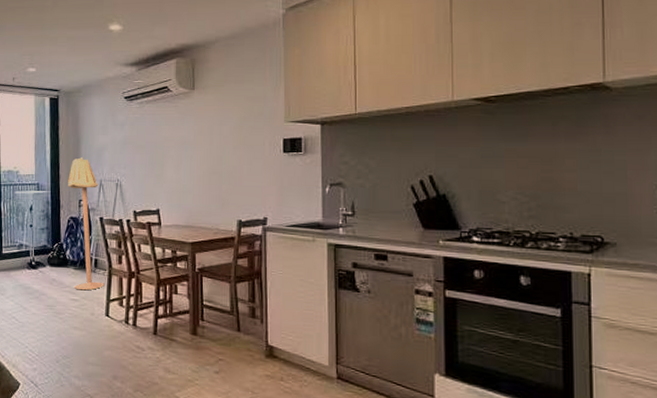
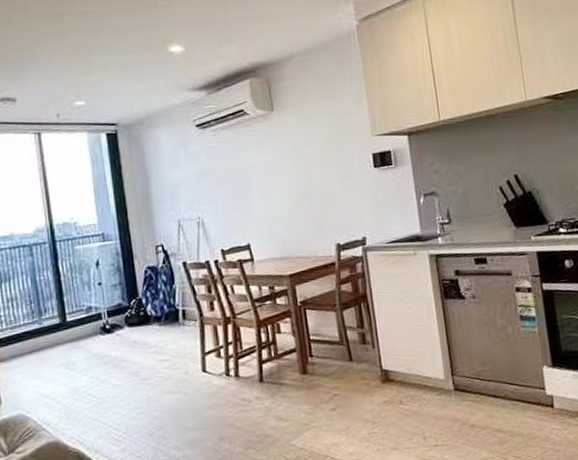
floor lamp: present [68,157,105,291] -> none [139,197,197,349]

